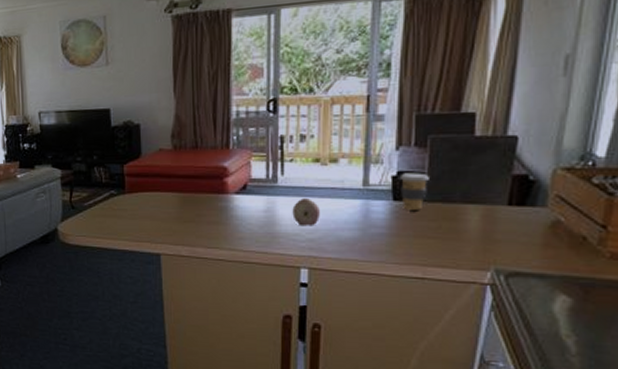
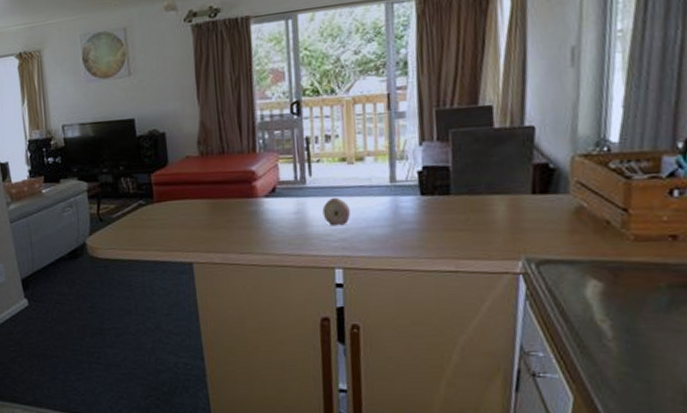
coffee cup: present [399,172,429,210] -> none [424,166,454,204]

